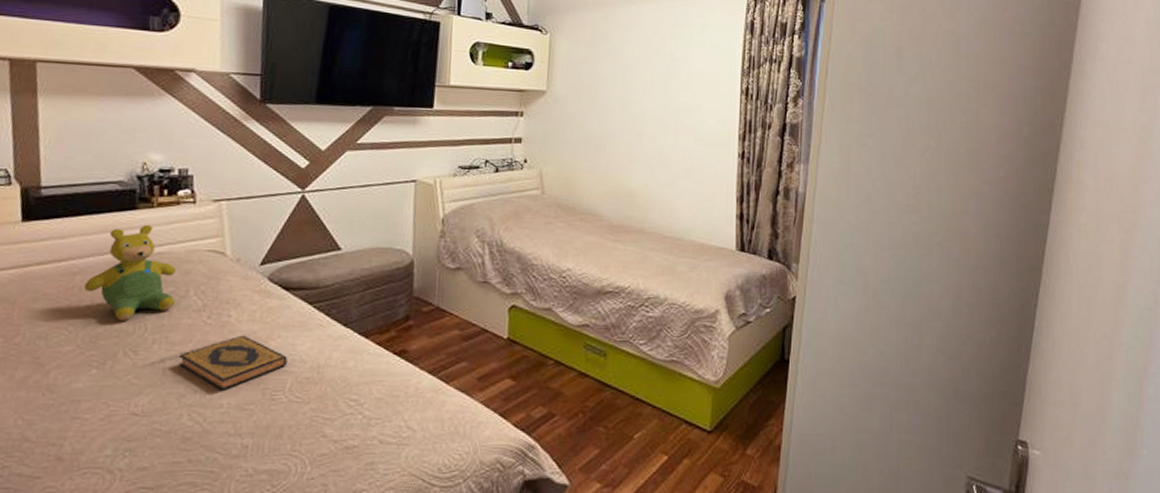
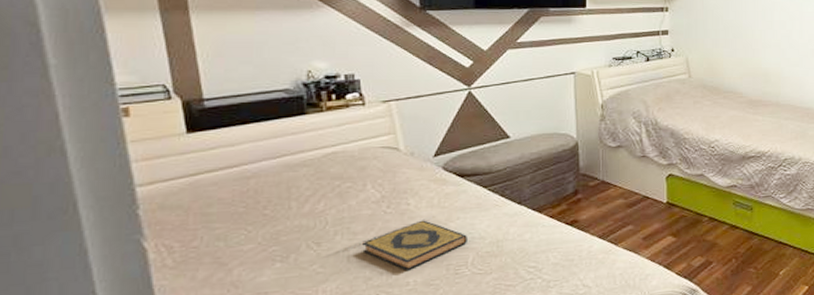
teddy bear: present [83,224,177,321] -> none [259,127,353,217]

